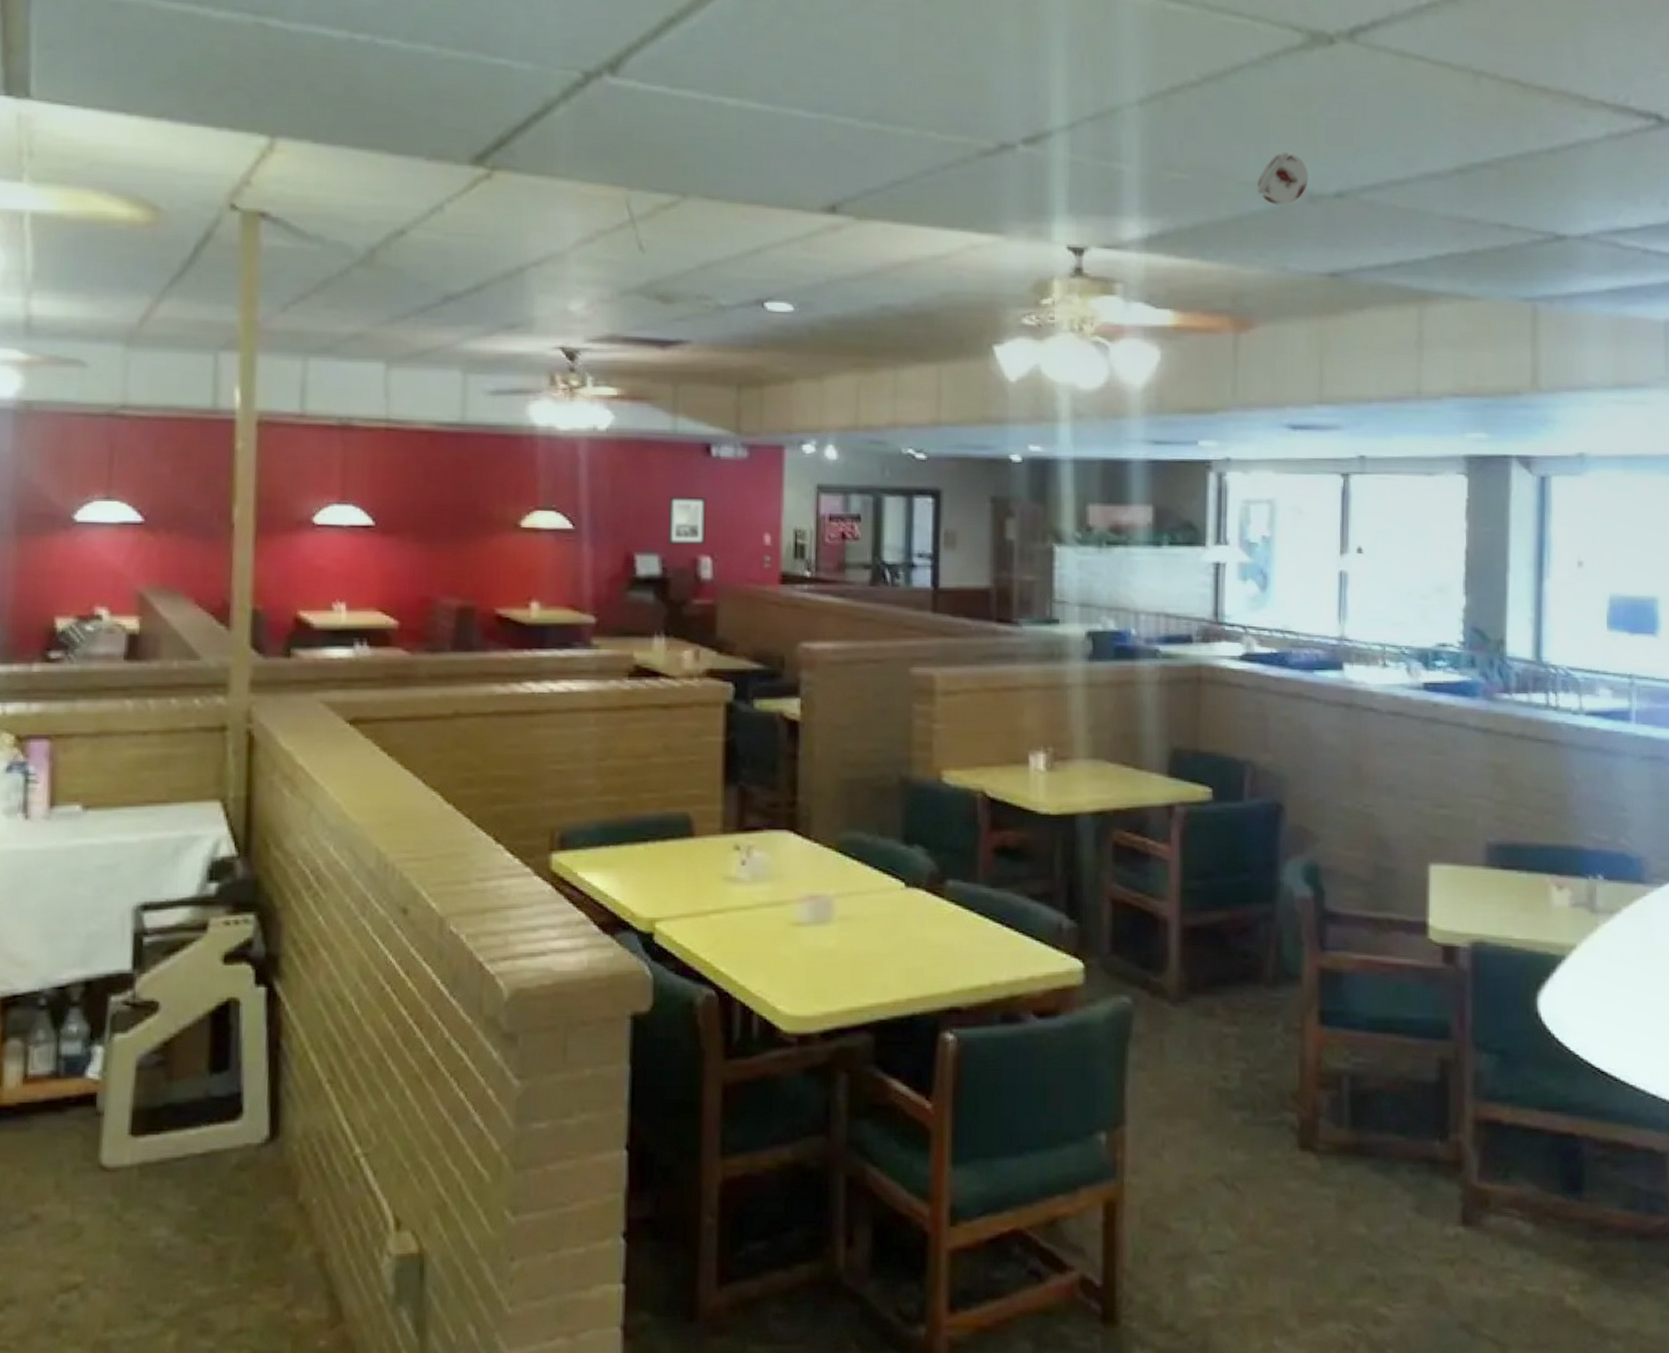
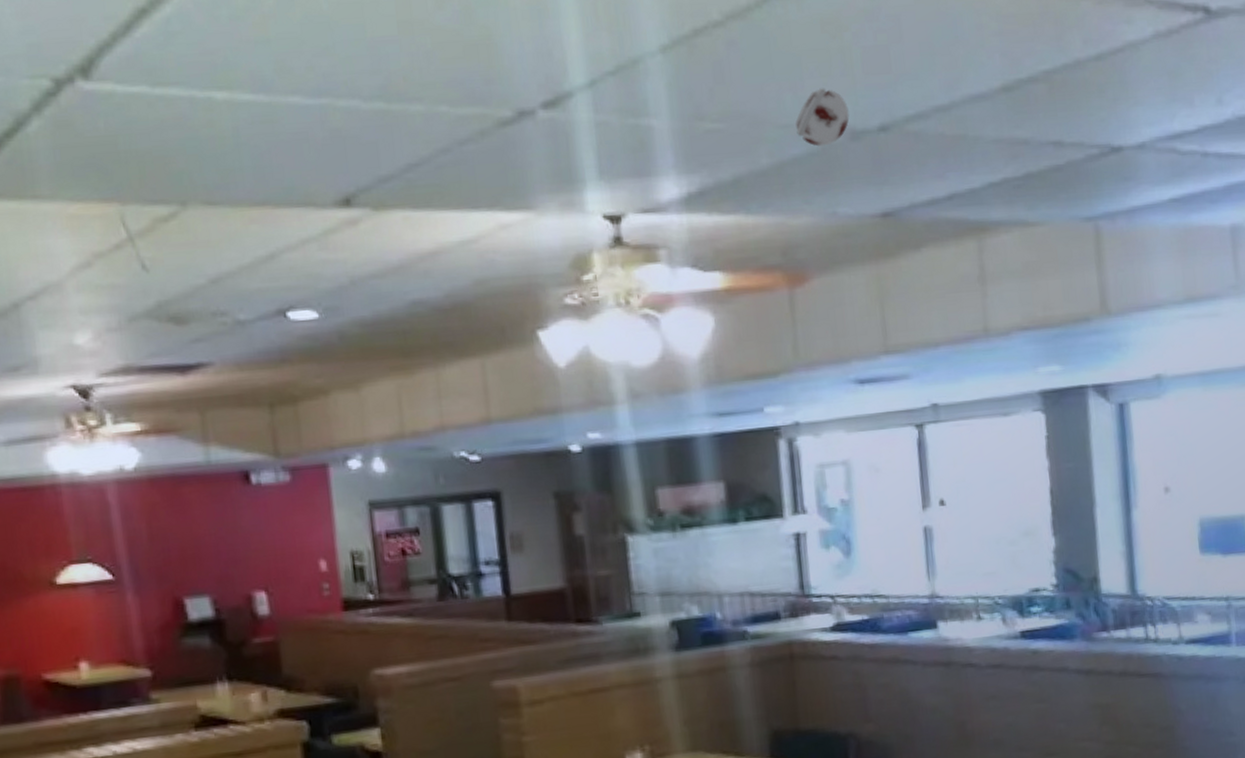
wall art: present [668,495,706,545] -> none [213,529,257,584]

